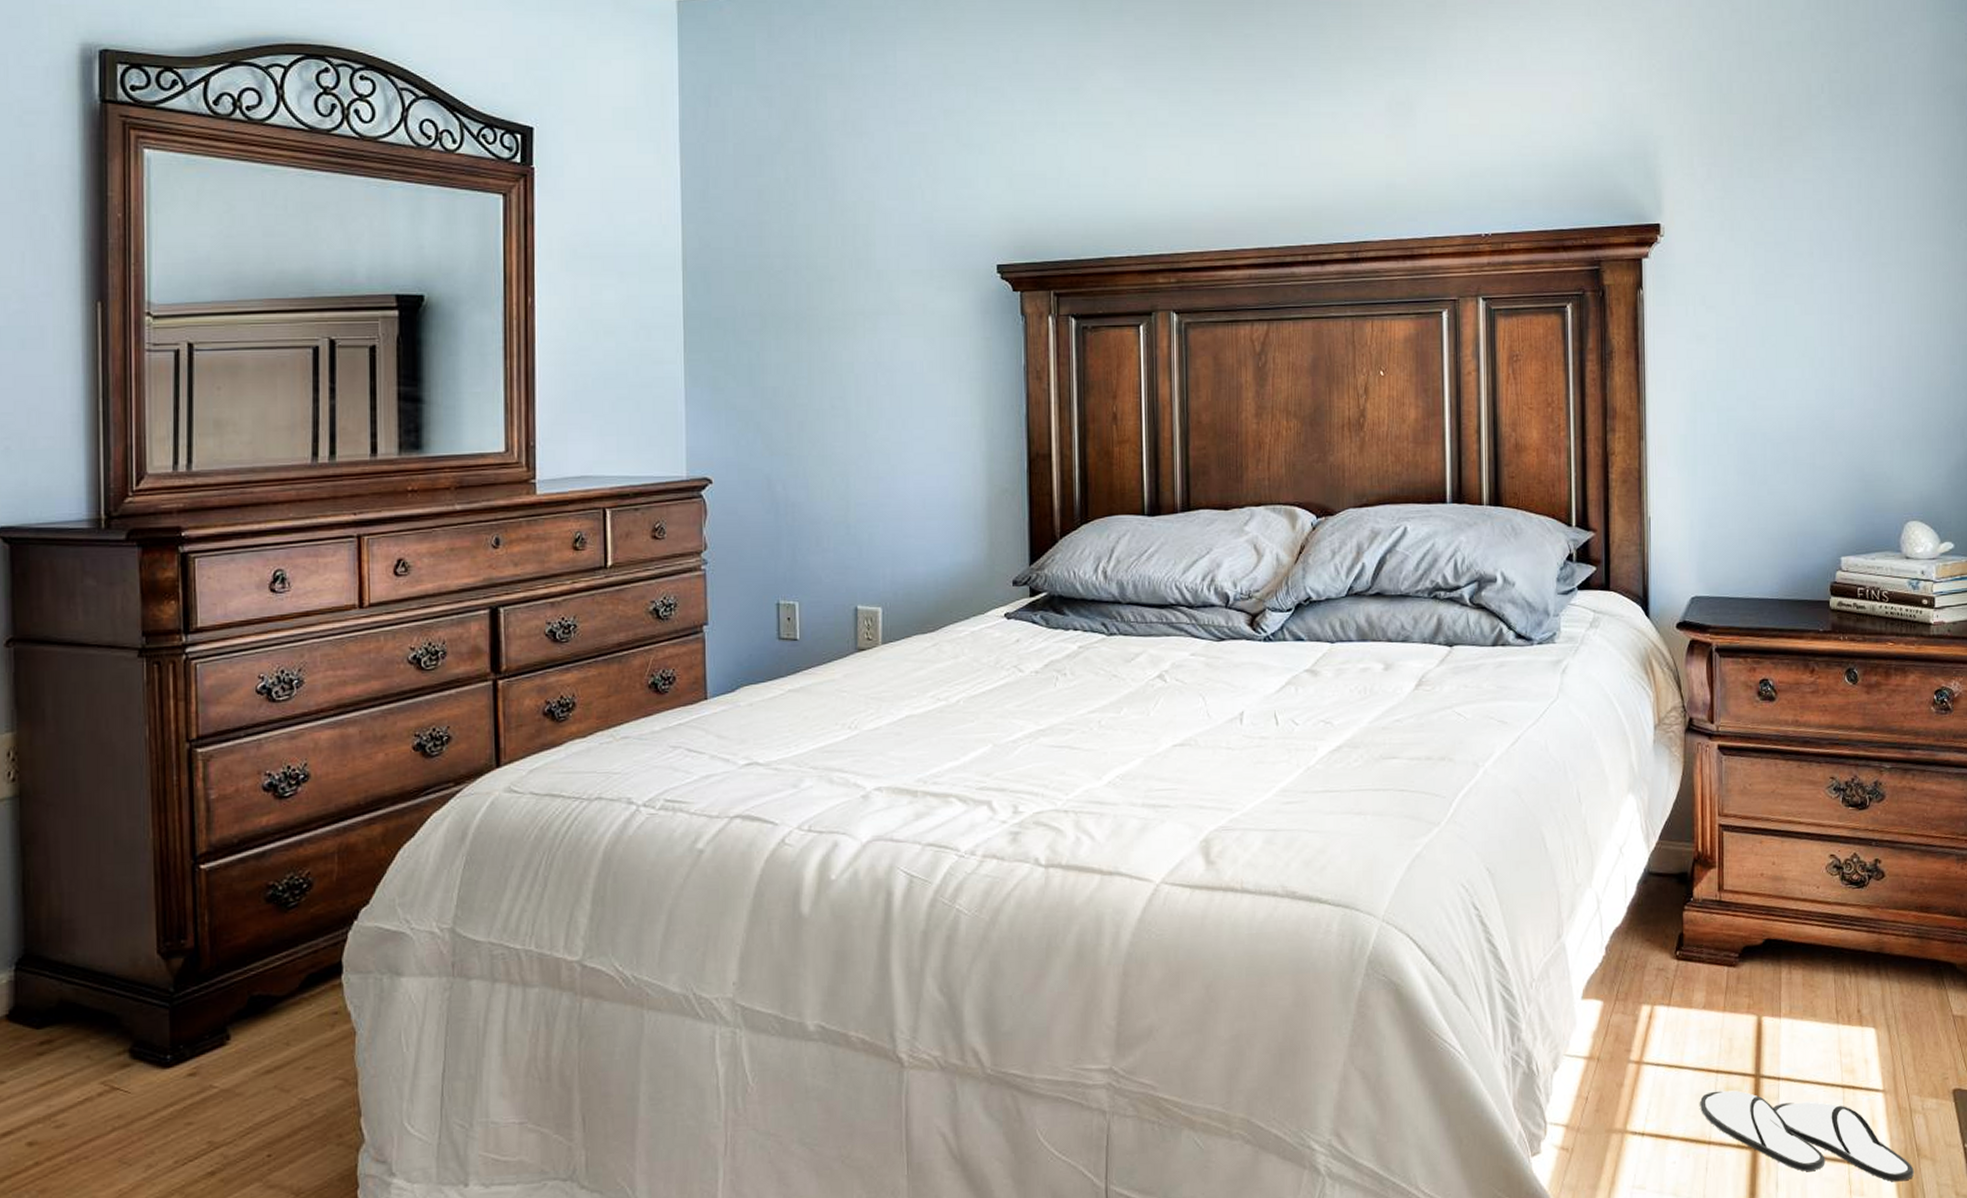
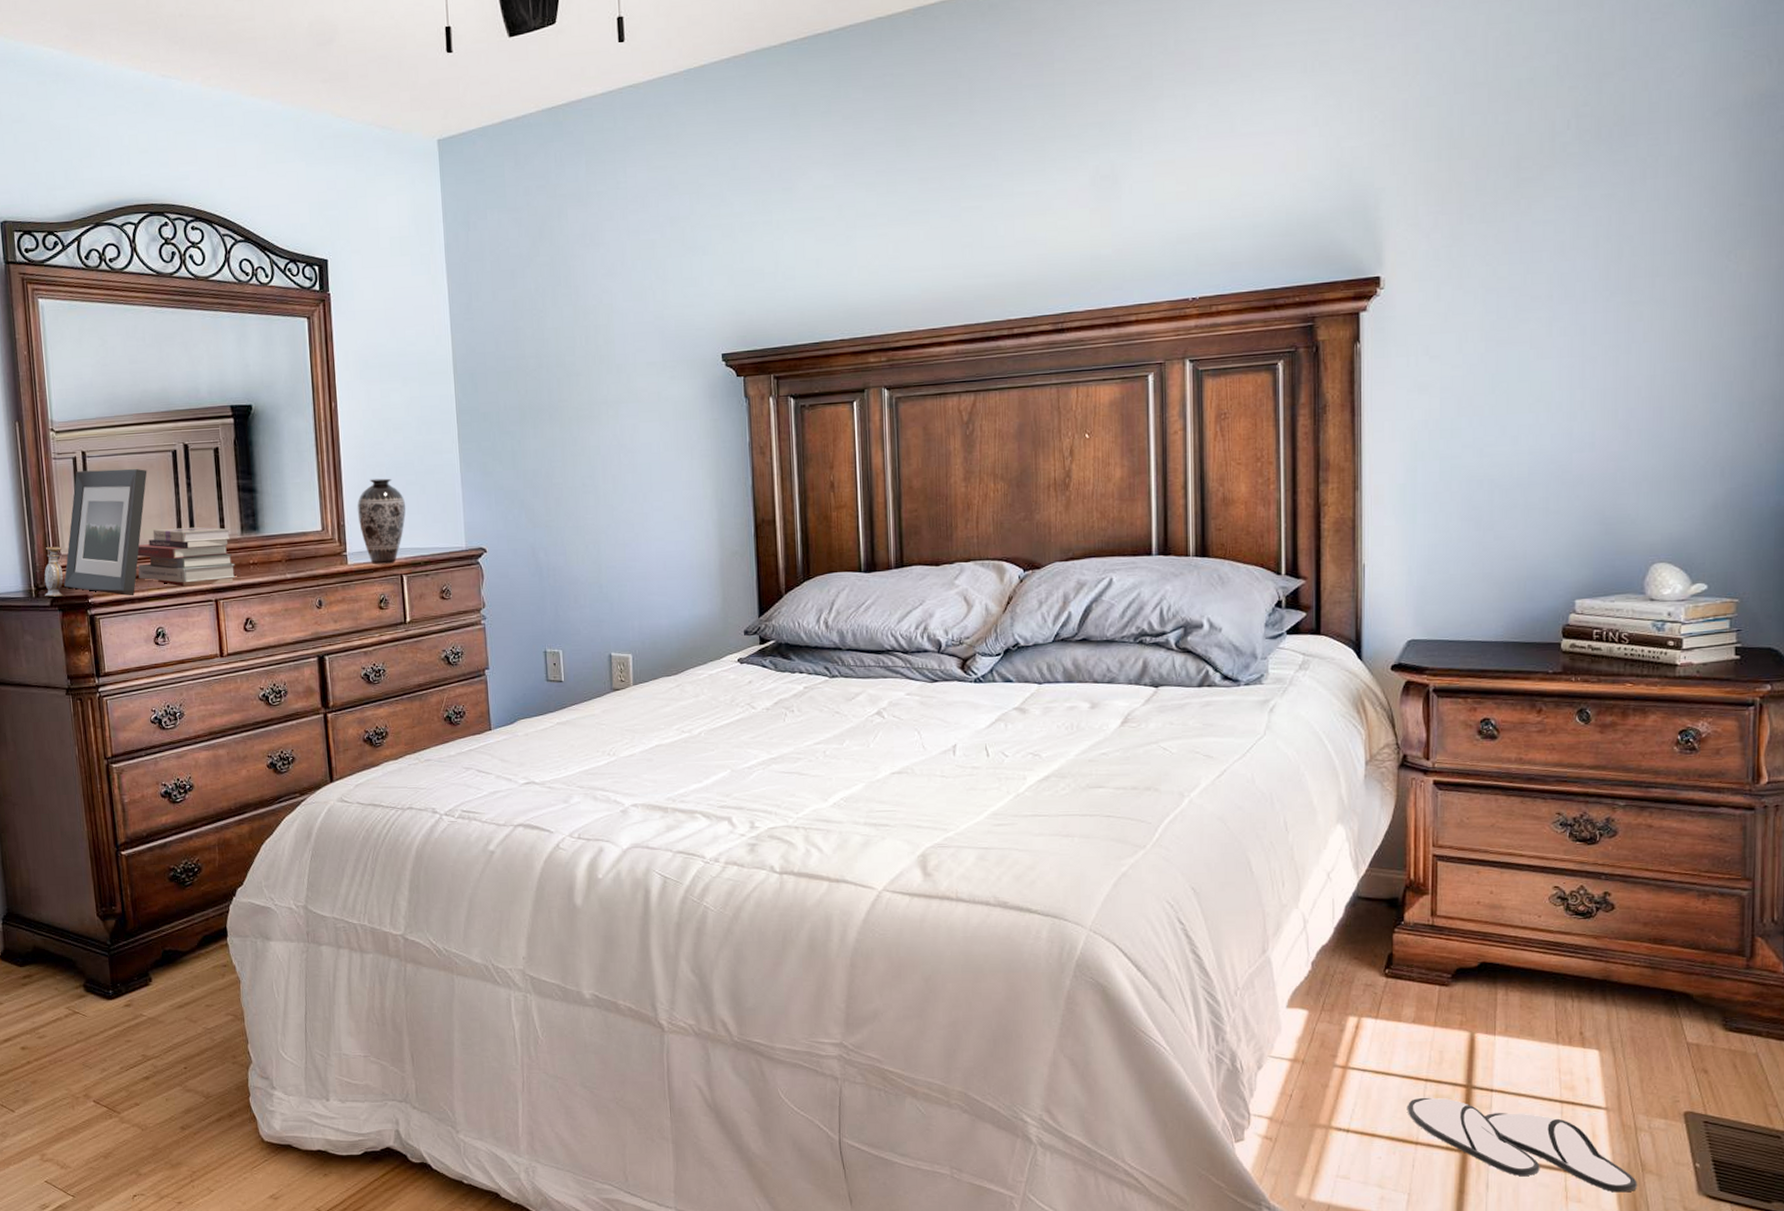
perfume bottle: none [119,462,150,530] -> present [44,546,64,598]
picture frame: none [147,367,277,529] -> present [63,468,147,596]
books: none [254,443,388,518] -> present [137,527,236,587]
decorative vase: none [552,391,615,496] -> present [357,478,406,565]

